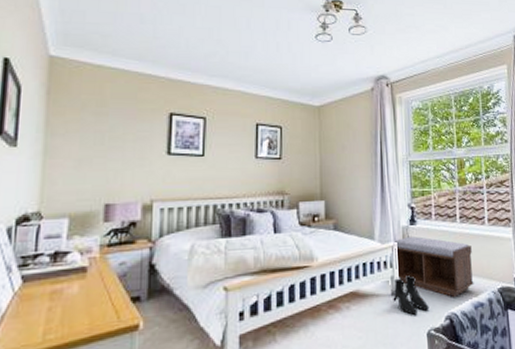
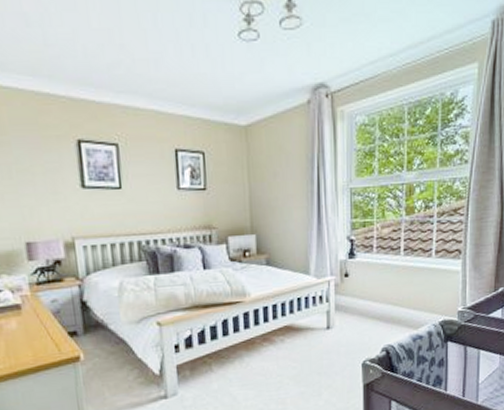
bench: present [393,236,474,297] -> none [330,270,415,330]
boots: present [393,275,430,316] -> none [328,310,366,348]

